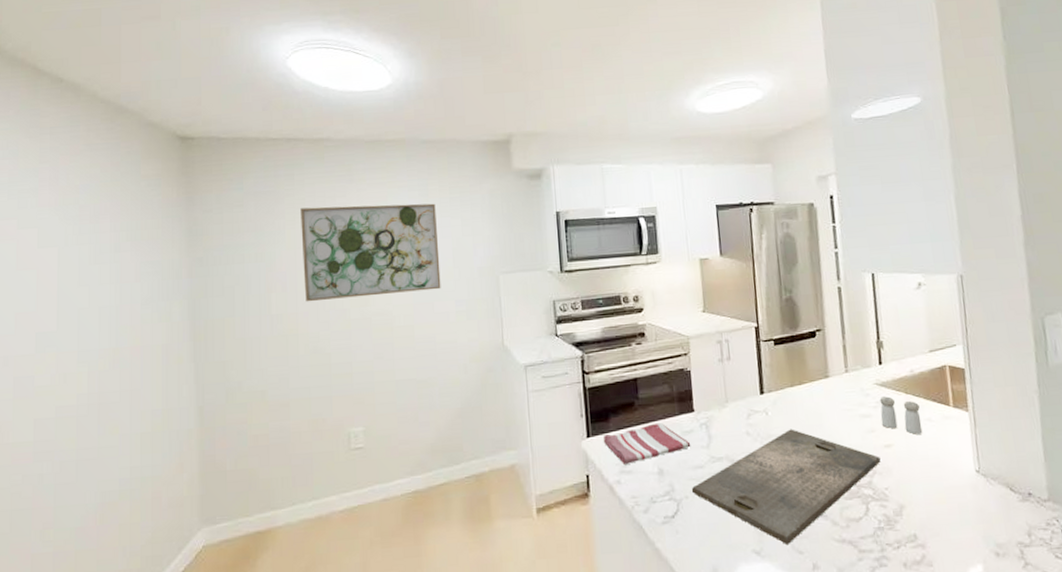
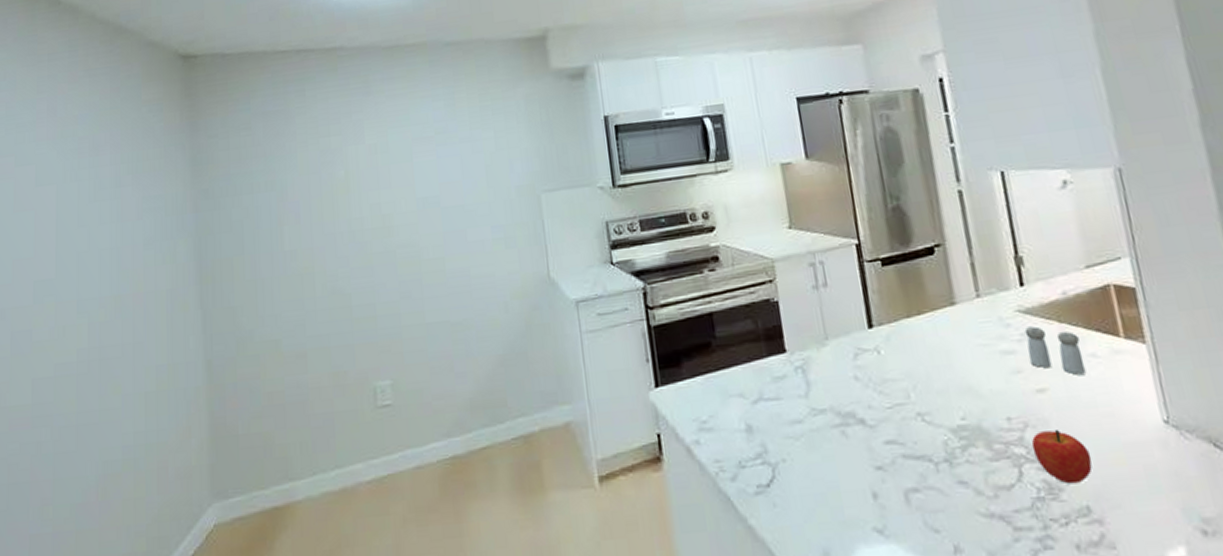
wall art: present [300,203,441,302] -> none [313,114,474,235]
dish towel: present [603,422,691,464] -> none [675,366,785,420]
cutting board: present [691,429,881,546] -> none [788,371,1033,522]
fruit: none [877,475,921,518] -> present [1031,428,1093,484]

